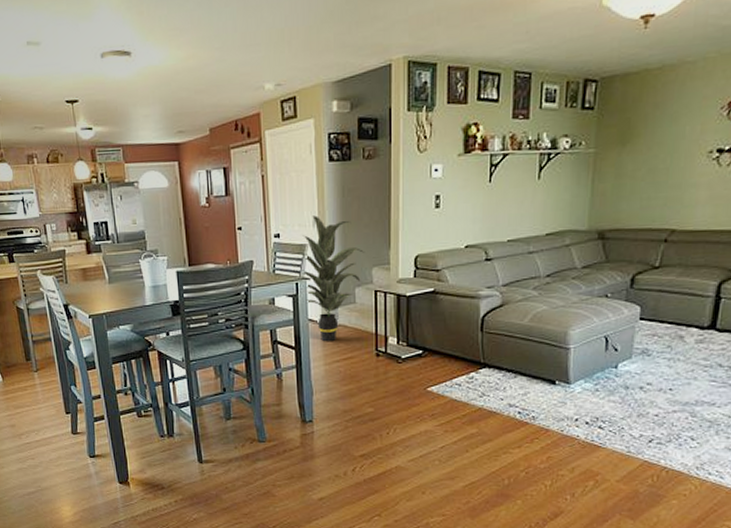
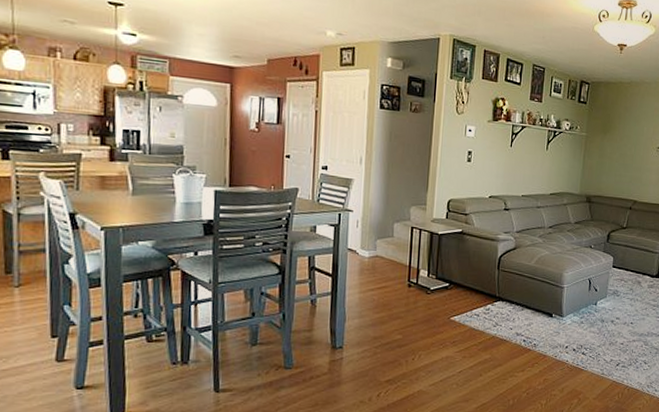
indoor plant: present [302,215,365,342] -> none [346,154,406,272]

